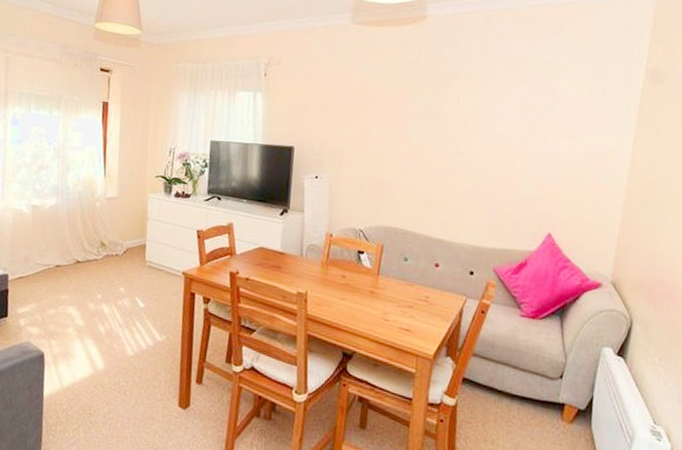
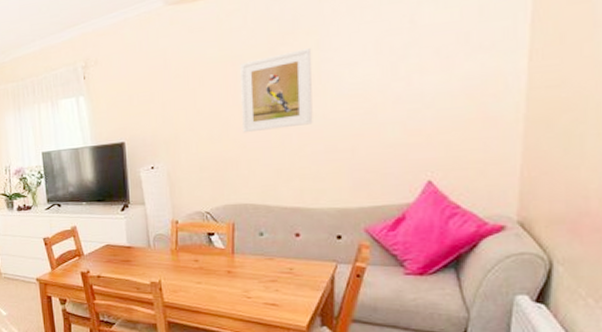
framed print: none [403,93,471,164] -> present [240,48,313,133]

